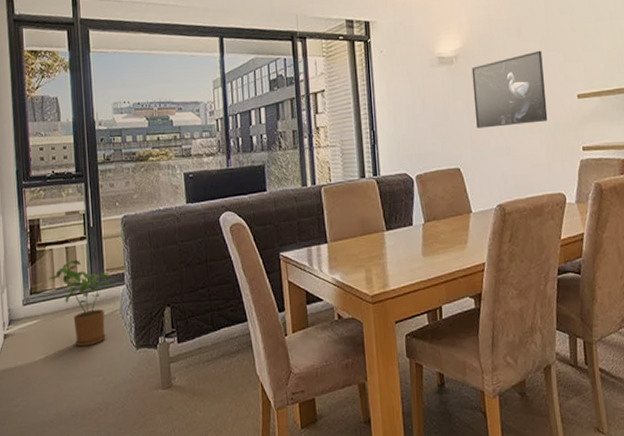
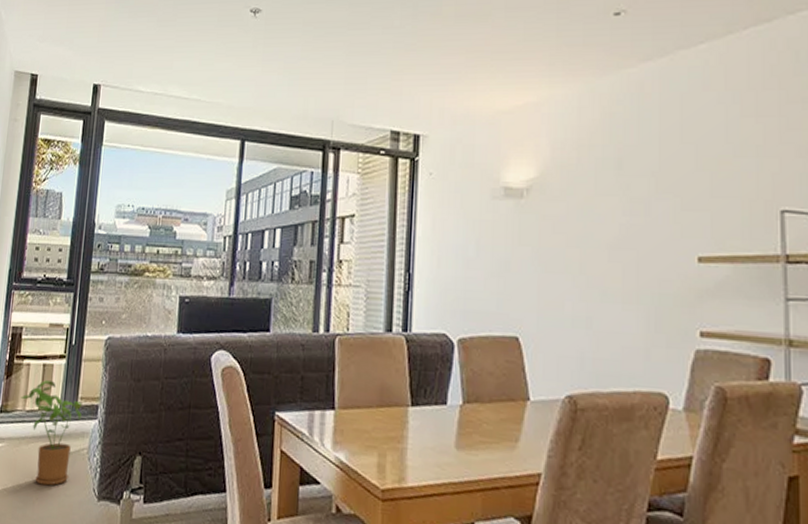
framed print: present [471,50,548,129] -> none [546,190,651,290]

